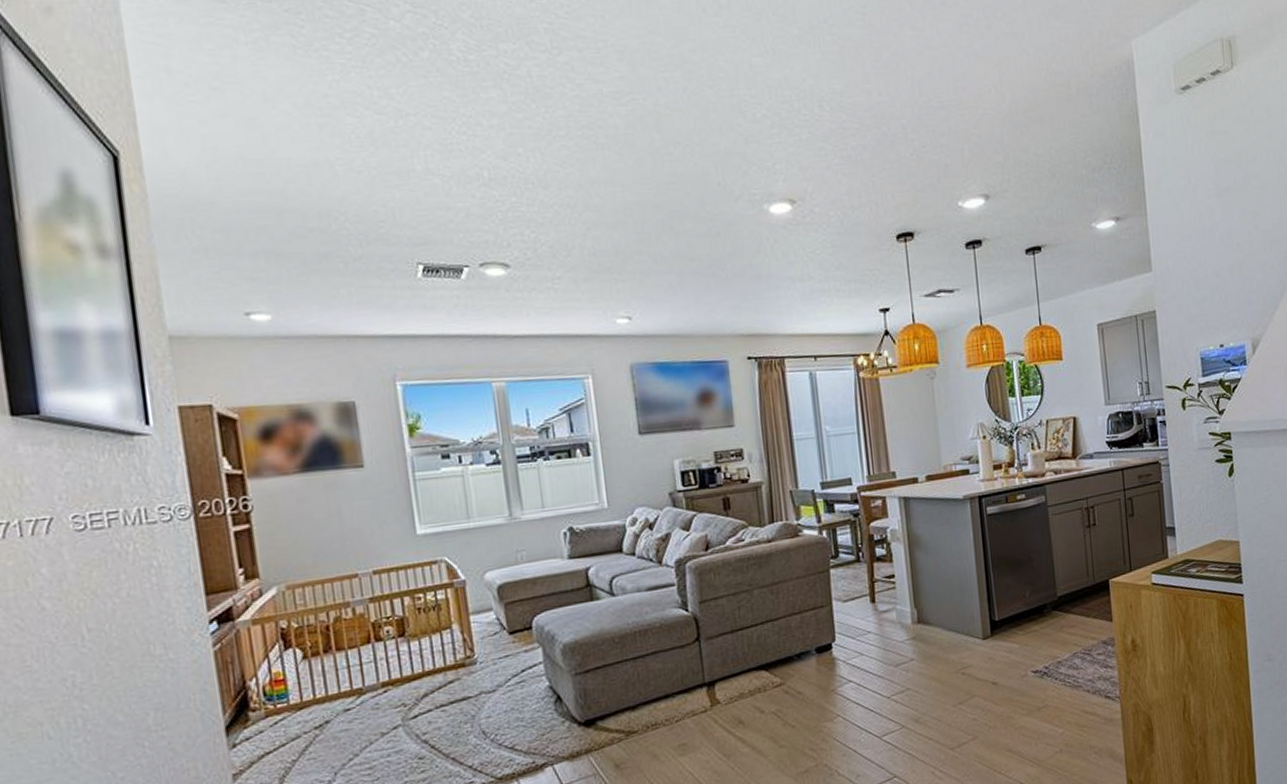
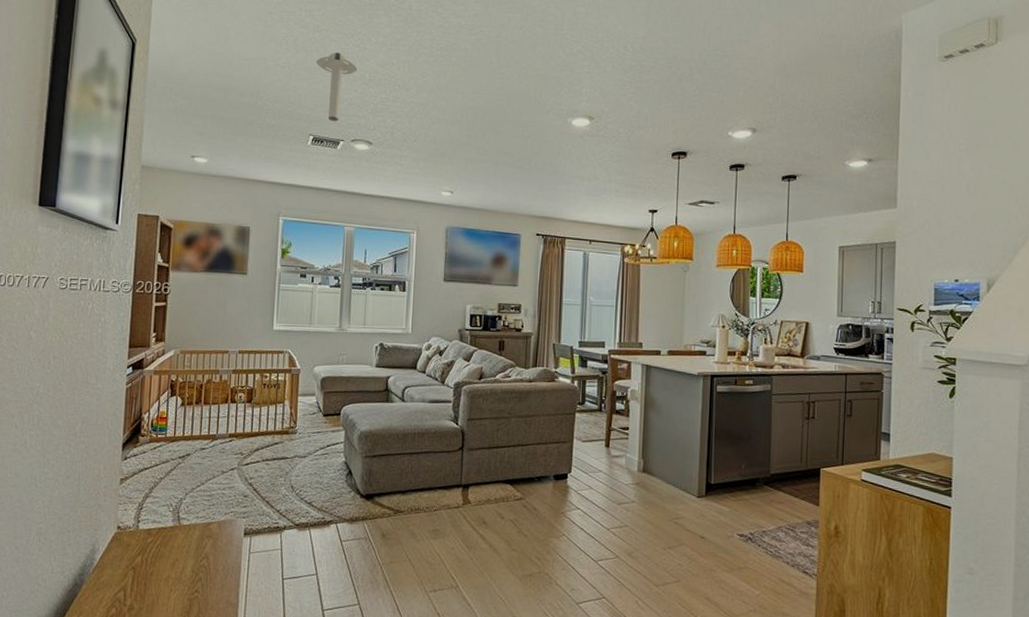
ceiling light: none [406,144,470,242] -> present [316,52,358,122]

